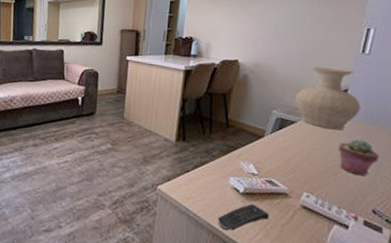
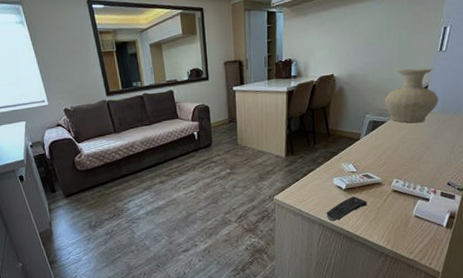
potted succulent: present [338,139,379,177] -> none [421,127,453,158]

